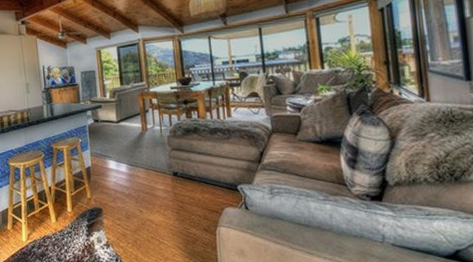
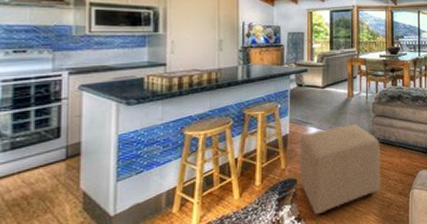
ottoman: none [100,157,185,243] -> present [299,123,381,215]

